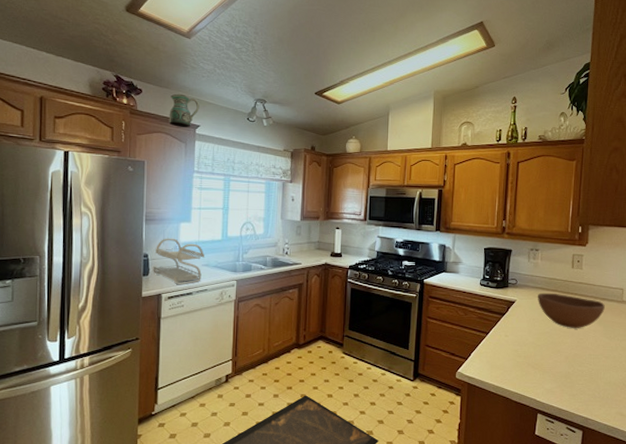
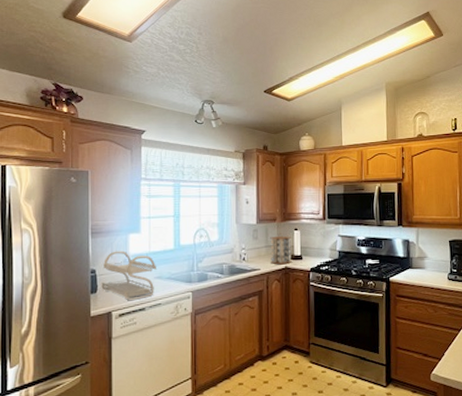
ceramic pitcher: present [169,93,200,127] -> none [112,99,144,134]
spice rack: none [312,230,332,261] -> present [270,232,292,265]

